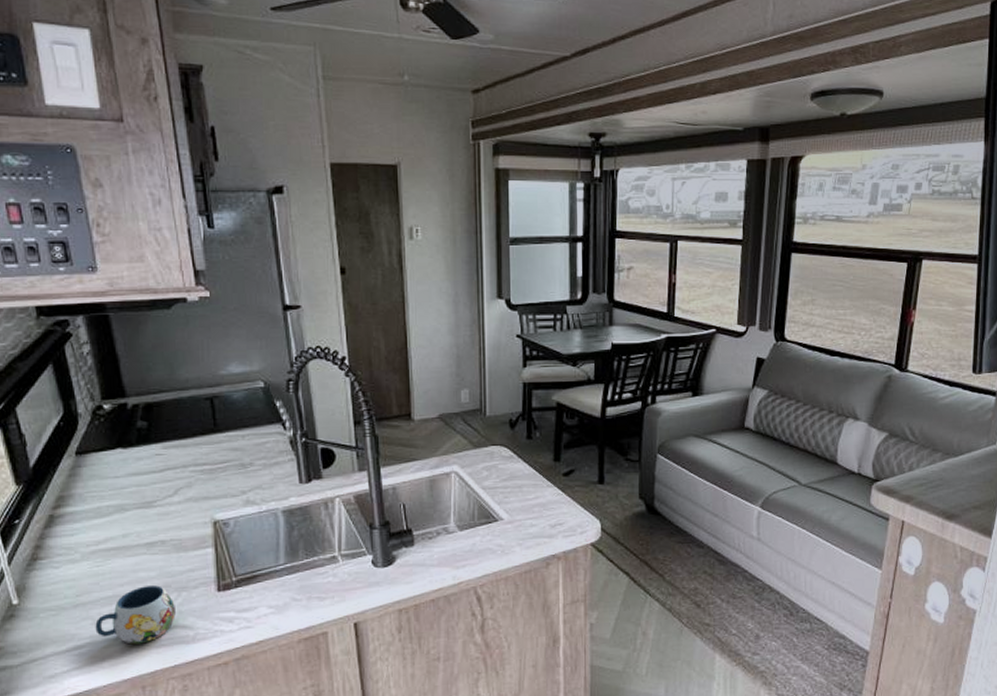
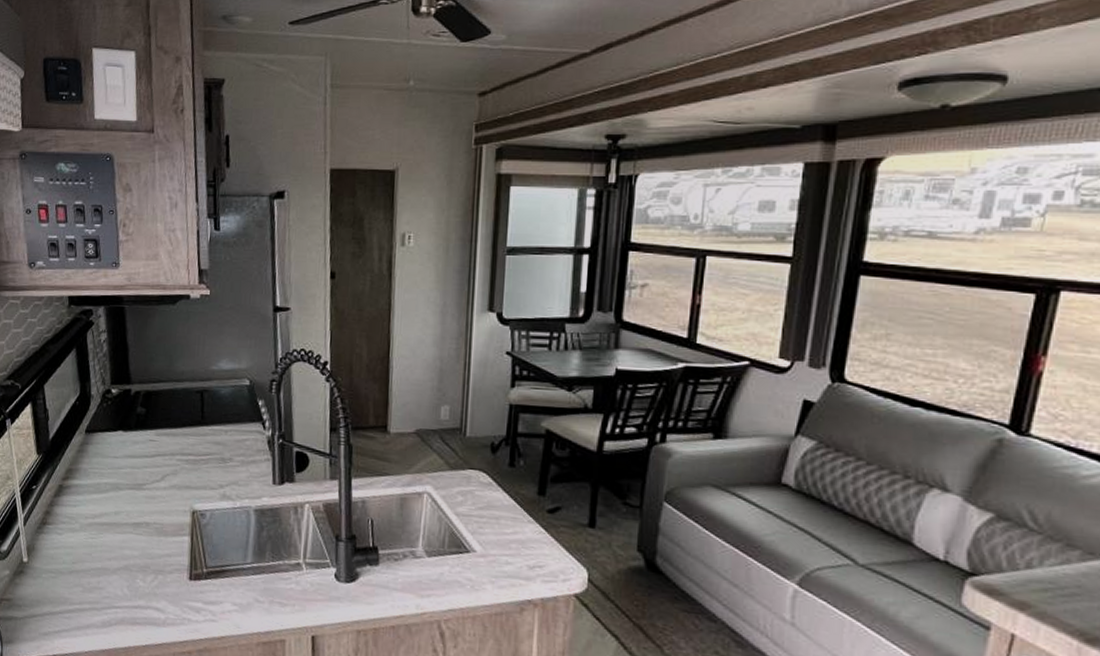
mug: present [95,585,176,645] -> none [84,563,152,619]

